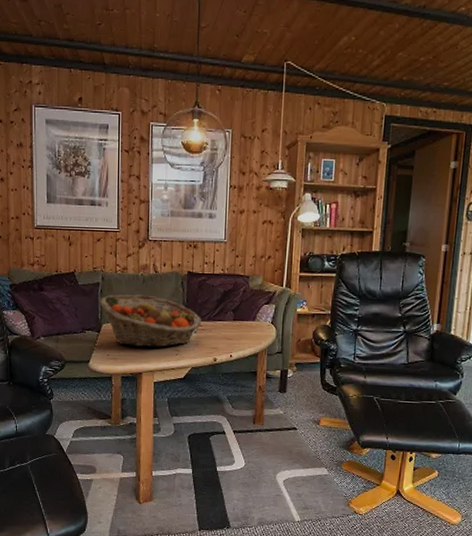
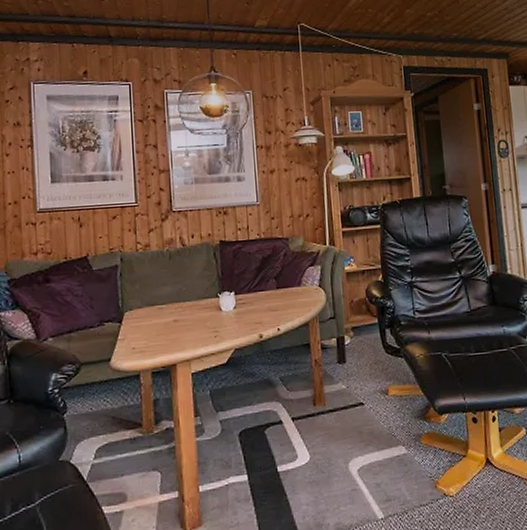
fruit basket: present [99,294,201,348] -> none [119,272,241,334]

